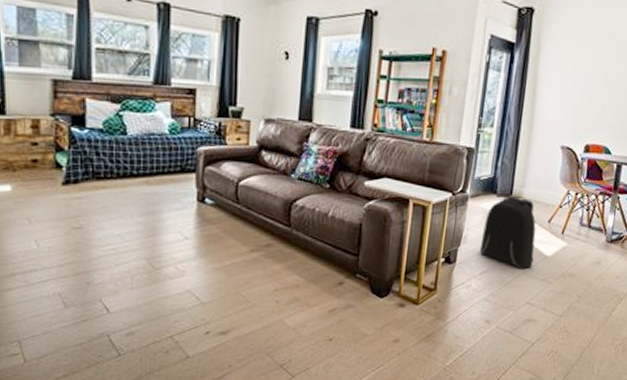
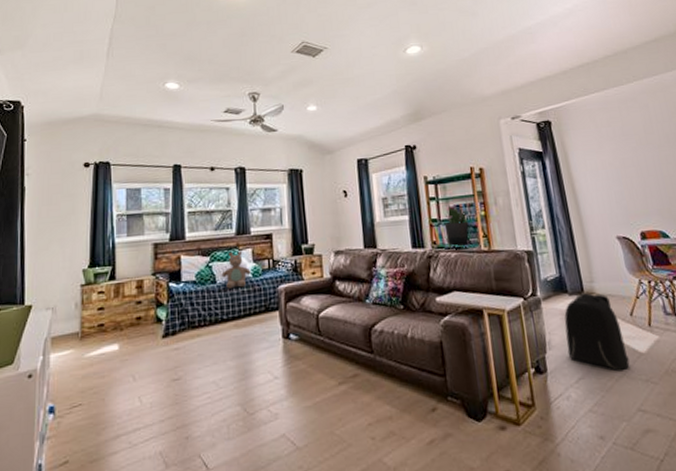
teddy bear: none [133,102,168,144] -> present [221,251,251,289]
planter: none [388,85,416,133] -> present [444,203,469,246]

